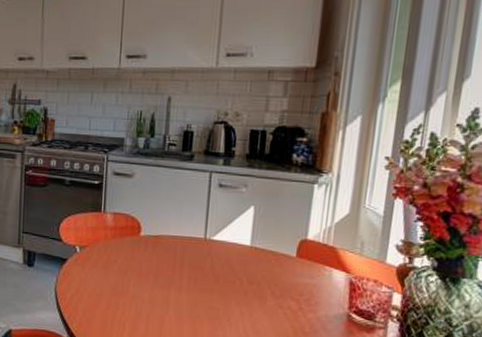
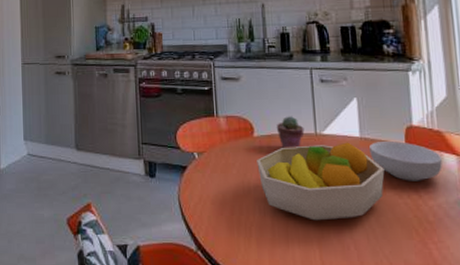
fruit bowl: none [139,248,270,323] -> present [257,142,385,221]
potted succulent: none [164,218,194,251] -> present [276,116,305,149]
cereal bowl: none [258,252,330,294] -> present [369,141,443,181]

